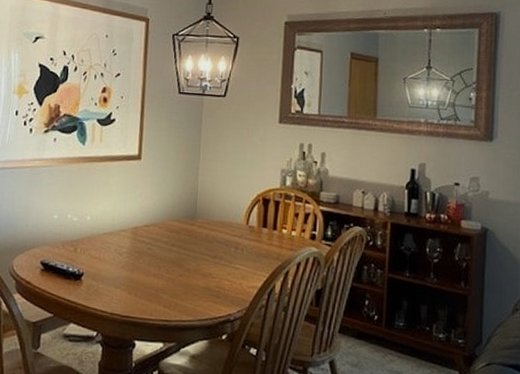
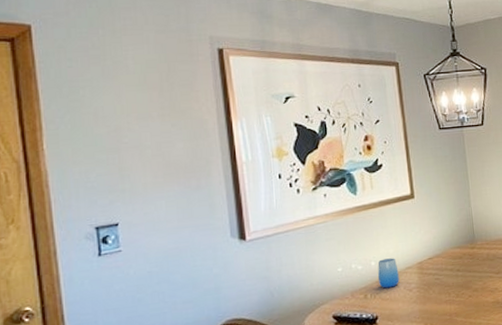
cup: none [90,215,113,247] -> present [377,258,399,289]

